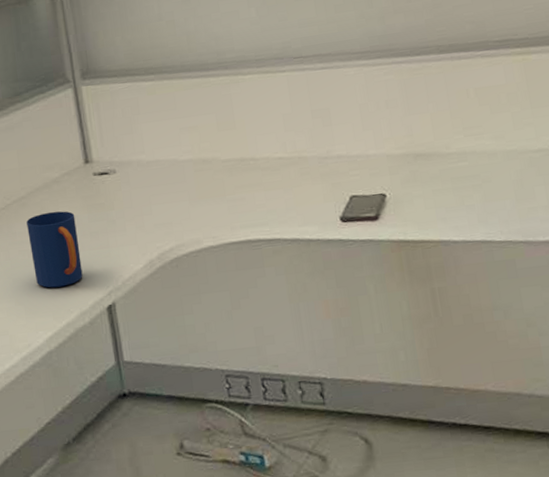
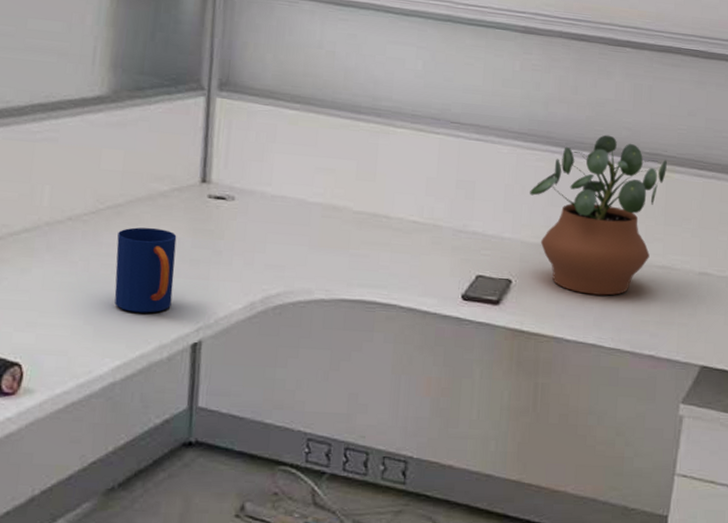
potted plant: none [385,33,523,193] -> present [530,134,667,296]

